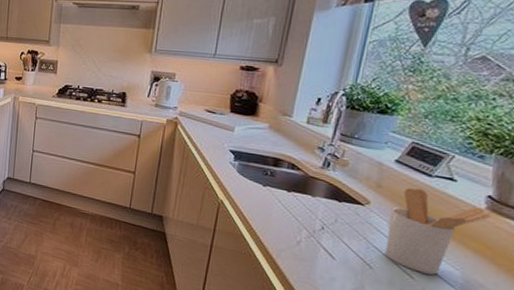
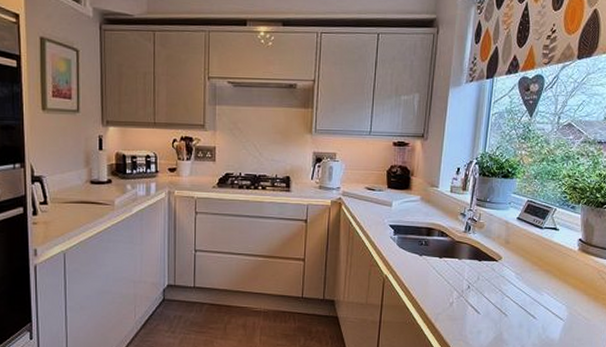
utensil holder: present [385,188,491,275] -> none [515,240,582,312]

